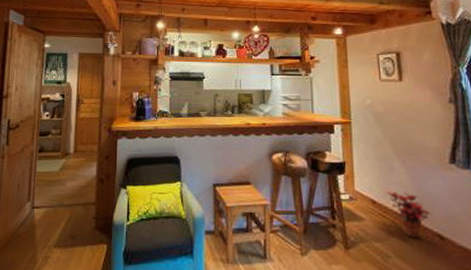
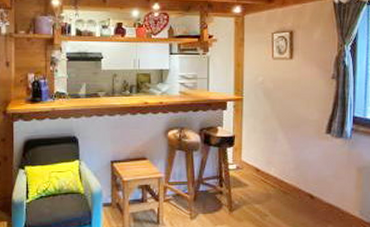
potted plant: present [387,191,432,238] -> none [270,159,306,199]

